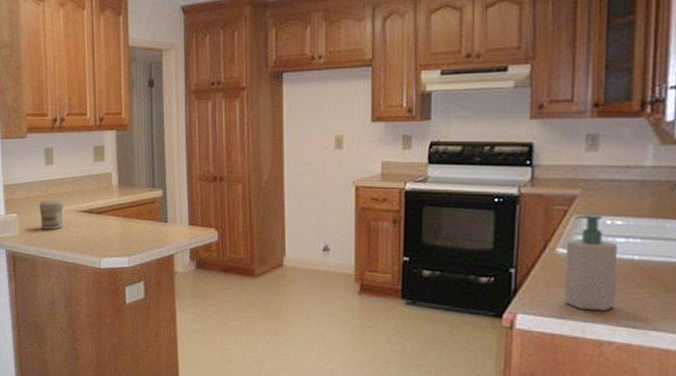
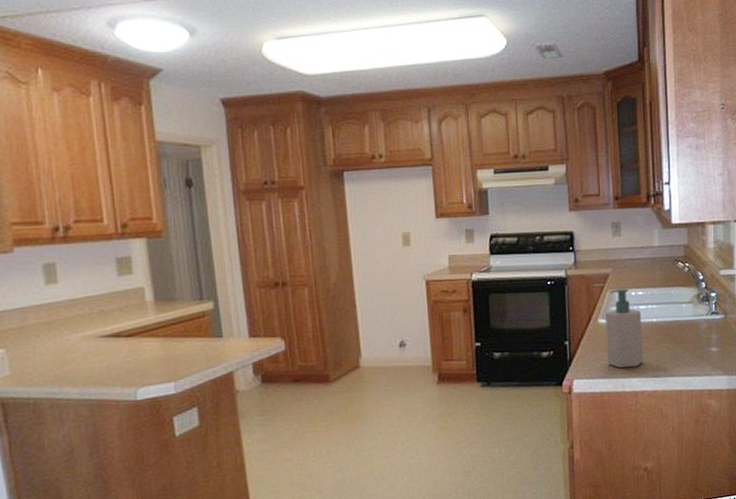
jar: present [39,201,63,230] -> none [39,326,79,365]

